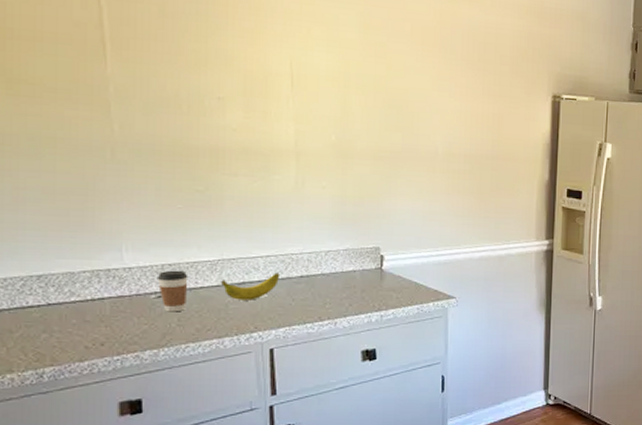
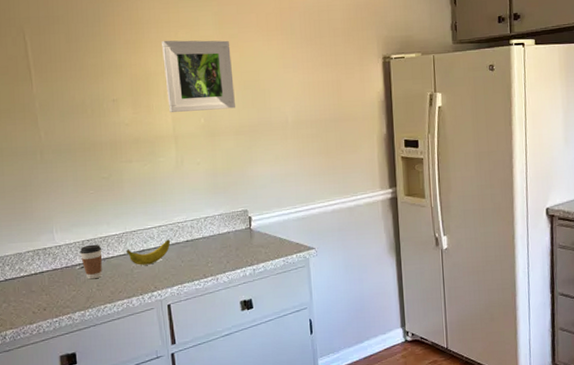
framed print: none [289,35,376,129] -> present [162,40,235,112]

